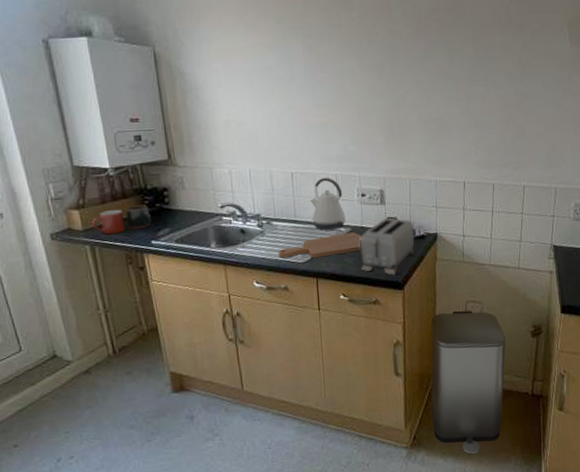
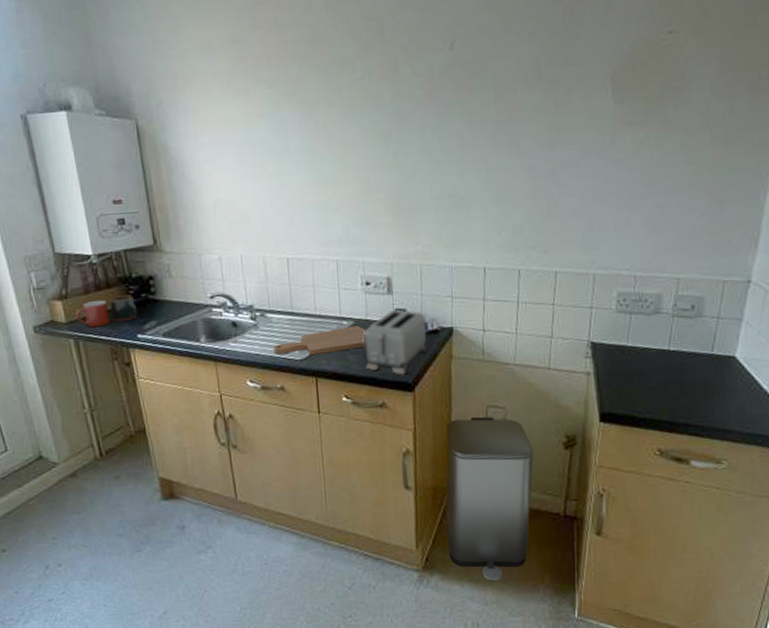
kettle: present [310,178,346,230] -> none [307,264,348,323]

